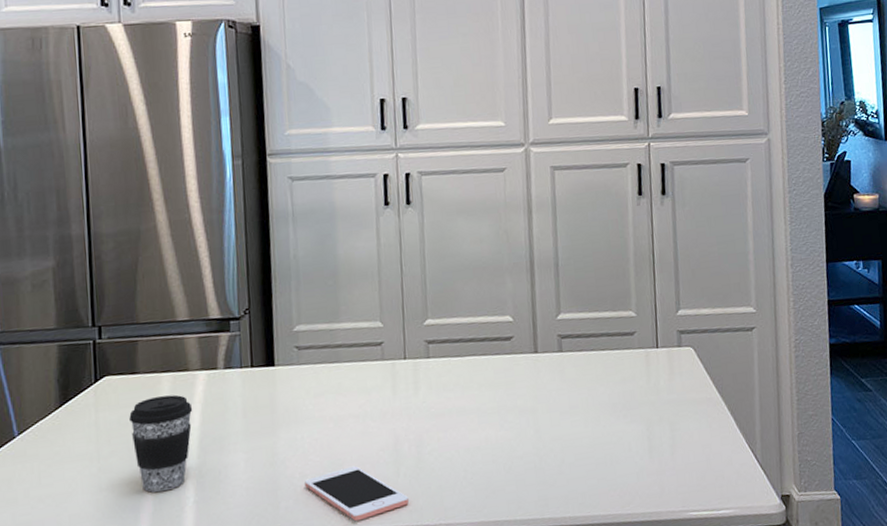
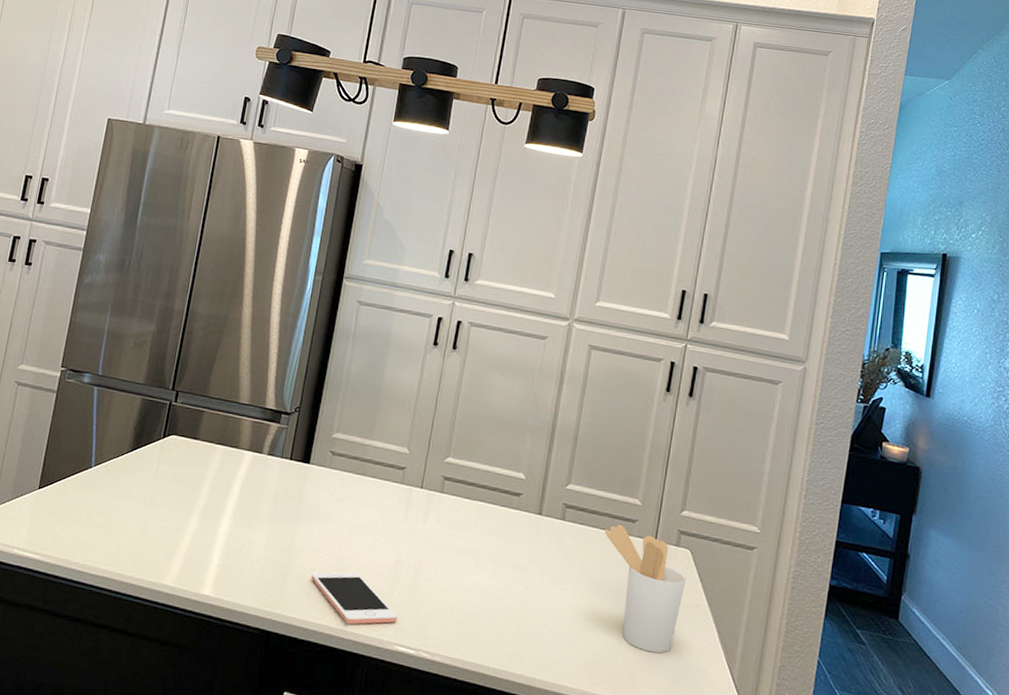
coffee cup: present [129,394,193,492] -> none [179,463,235,549]
utensil holder: none [604,341,695,458] -> present [604,525,686,654]

